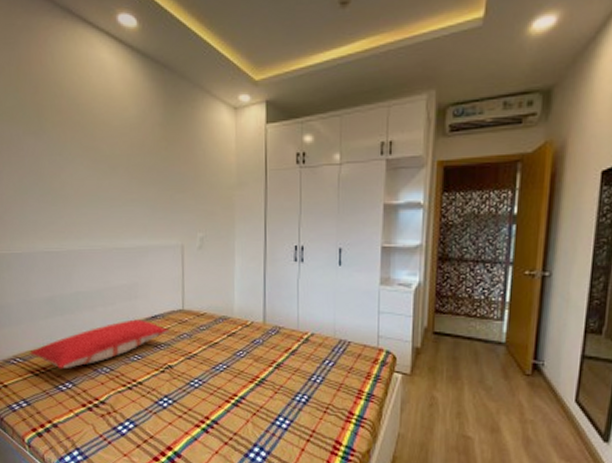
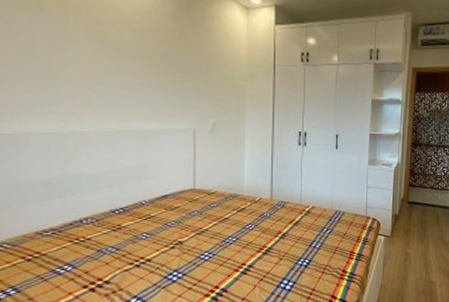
pillow: present [29,319,170,369] -> none [20,199,181,253]

